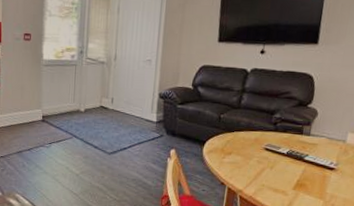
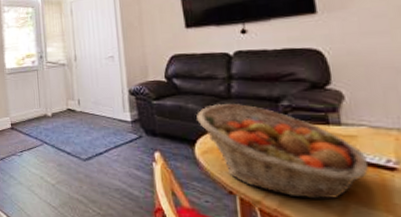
fruit basket: none [210,112,319,190] -> present [196,104,368,200]

